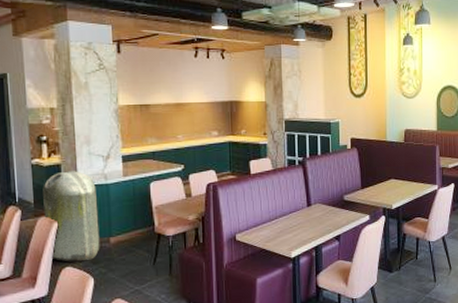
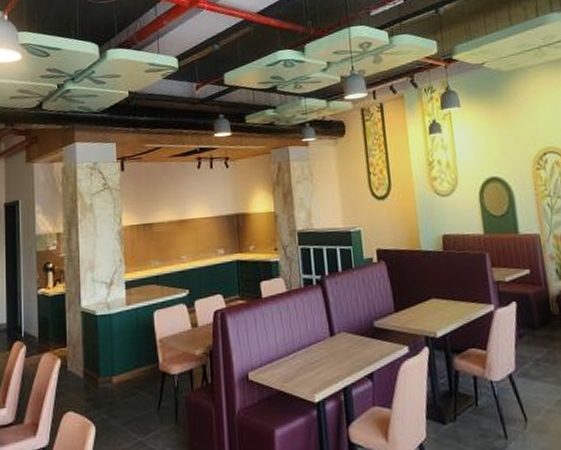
trash can: present [43,171,100,262] -> none [47,300,102,406]

